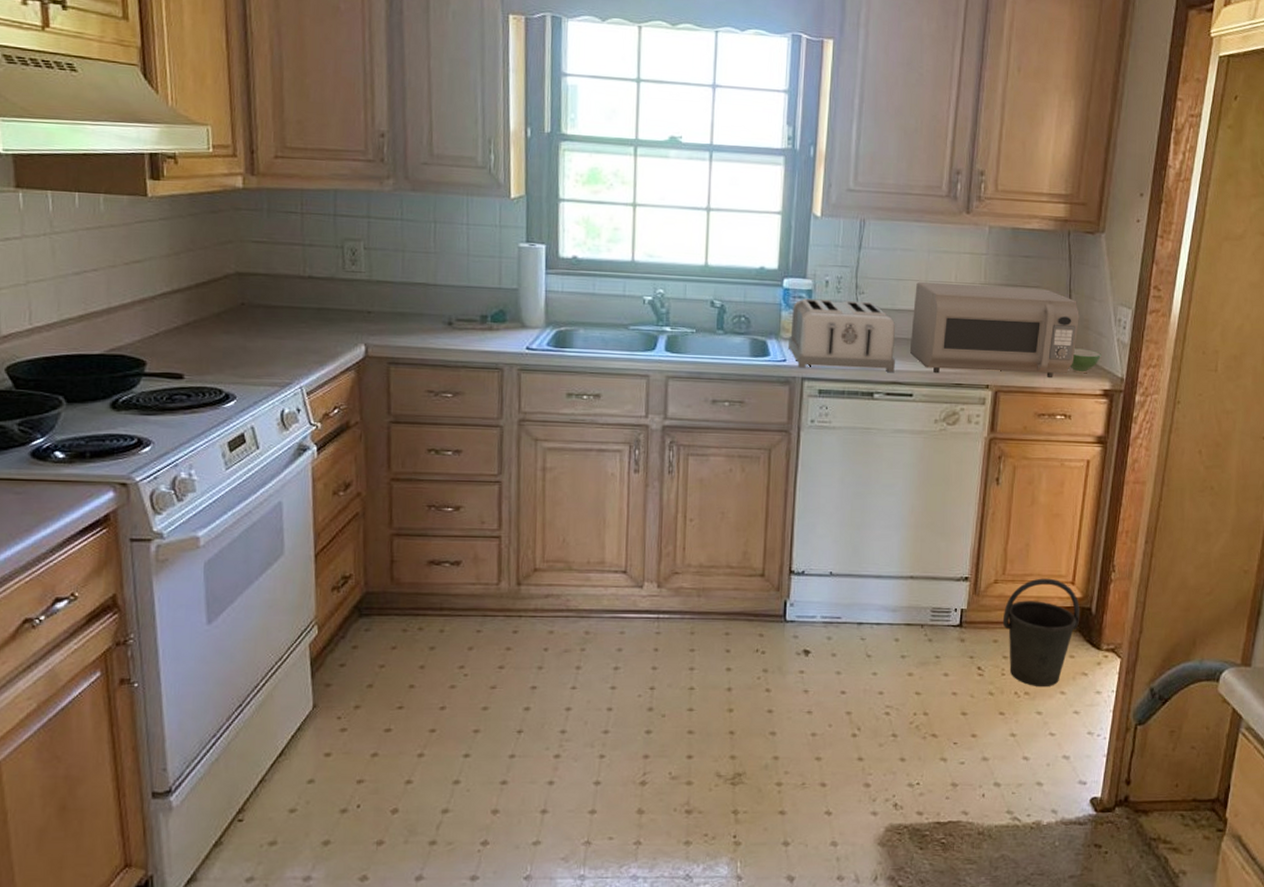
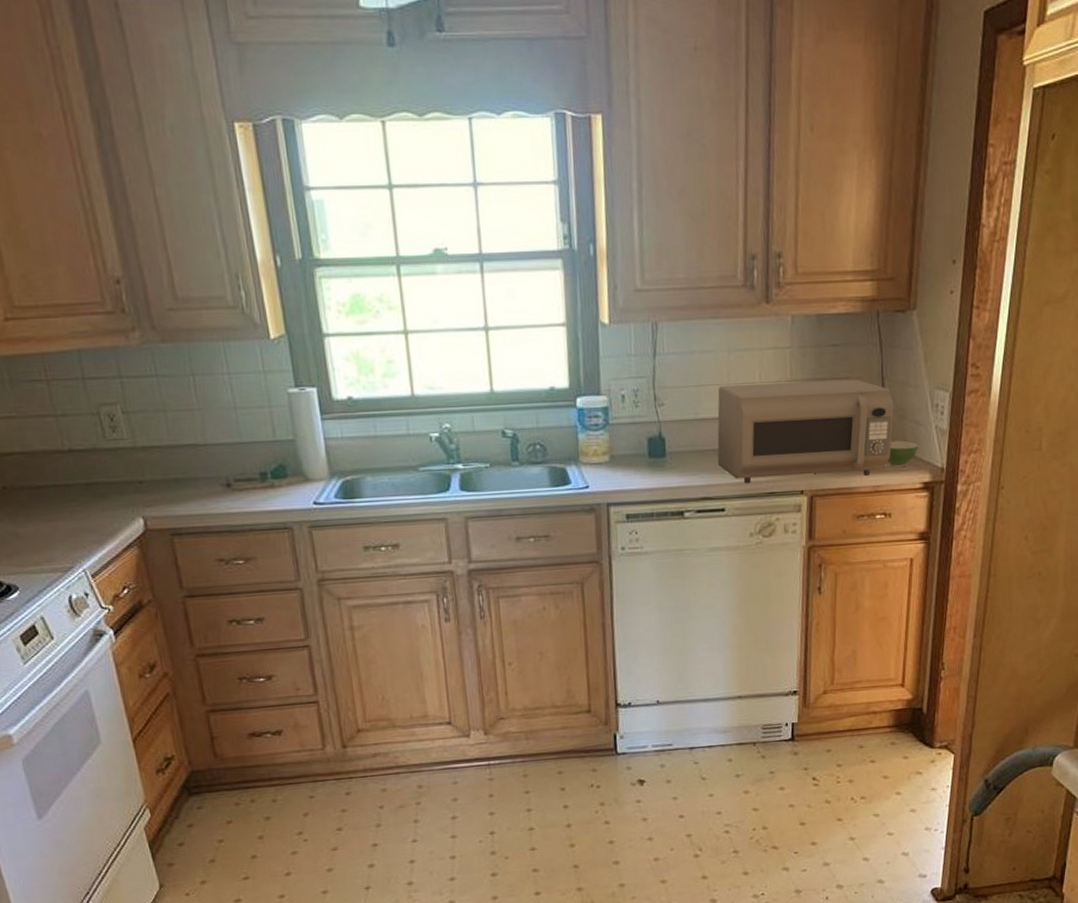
toaster: present [787,298,896,373] -> none [588,413,704,493]
bucket: present [1002,578,1080,686] -> none [834,683,911,790]

